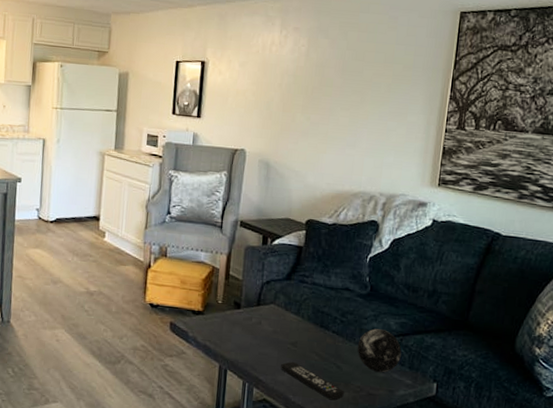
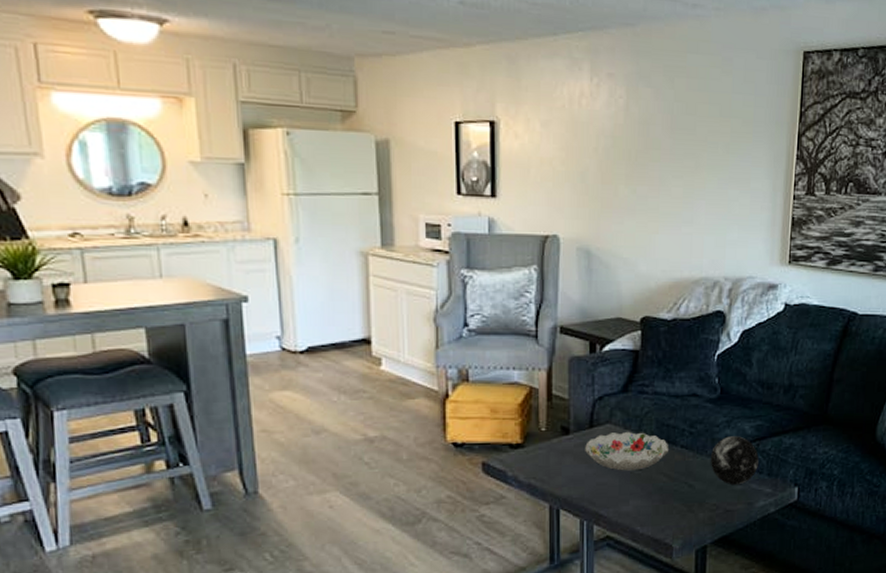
decorative bowl: none [252,312,322,347] -> present [585,431,668,471]
remote control: present [281,362,344,401] -> none [624,488,699,525]

